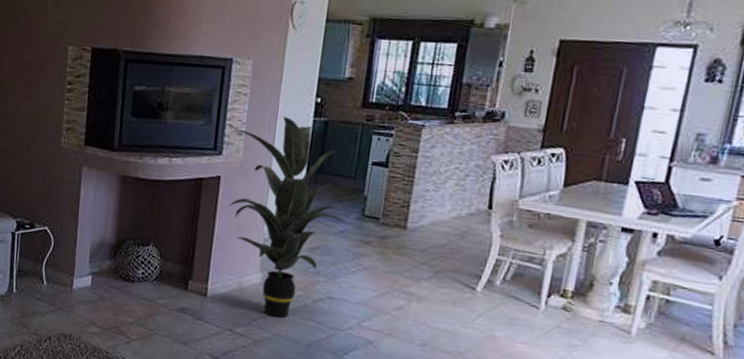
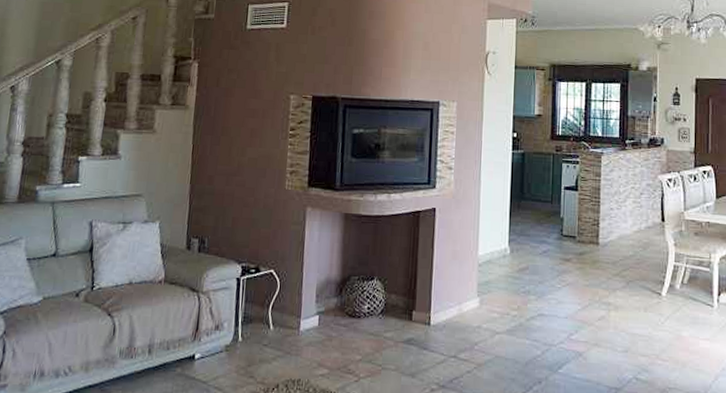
indoor plant: present [228,117,345,318] -> none [442,151,547,339]

